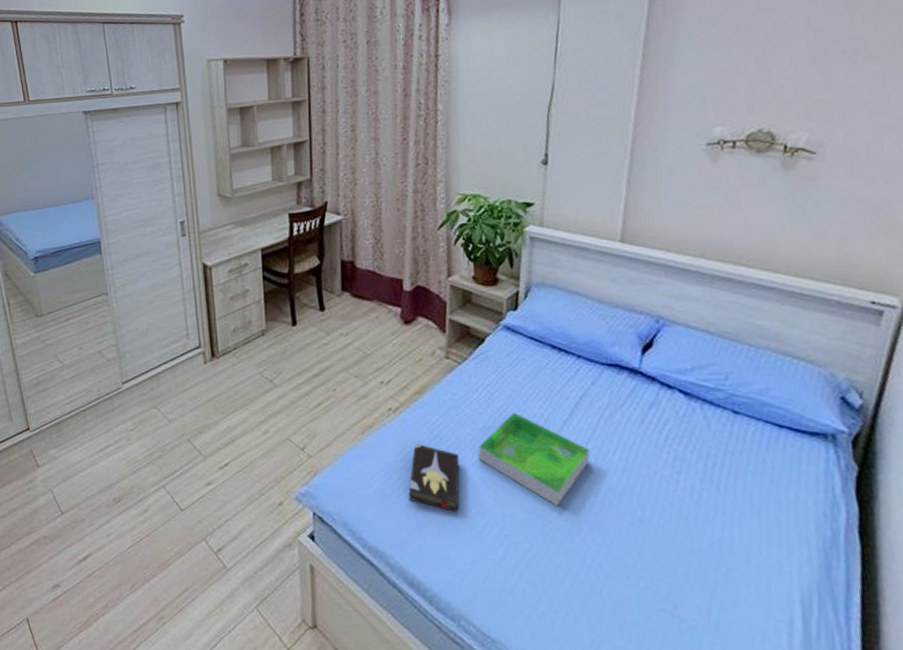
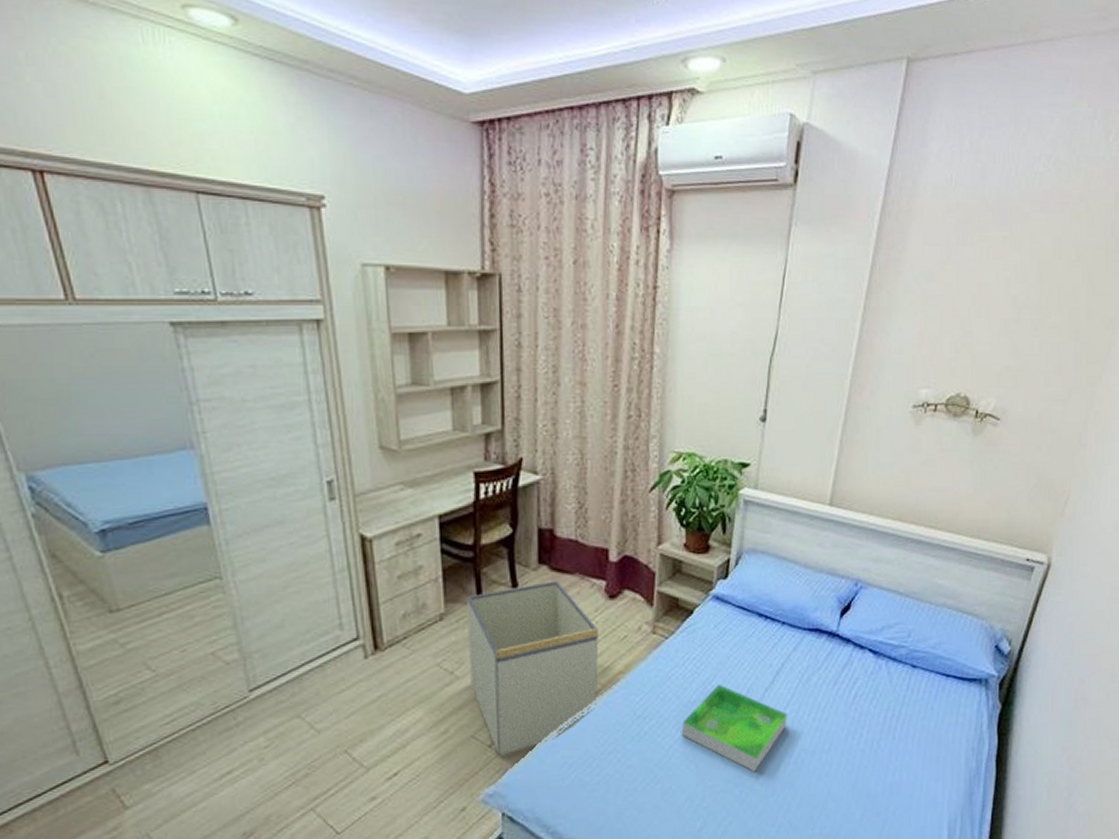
storage bin: none [283,306,396,459] -> present [466,580,599,756]
hardback book: present [409,443,460,512] -> none [608,725,662,791]

